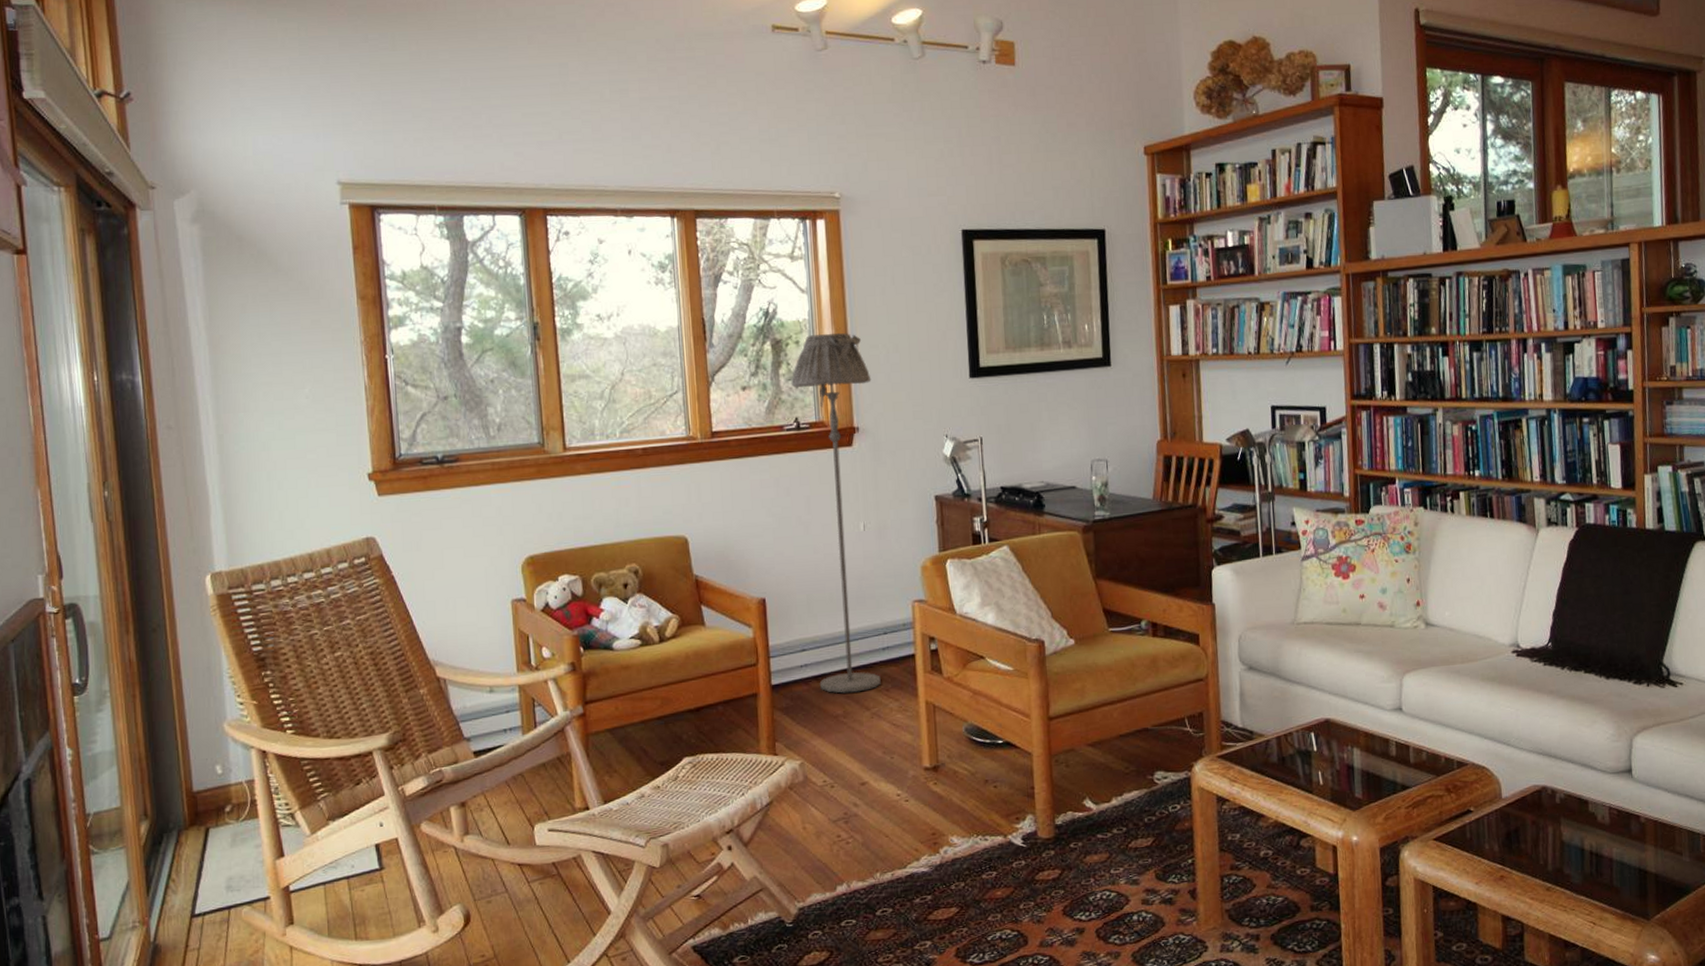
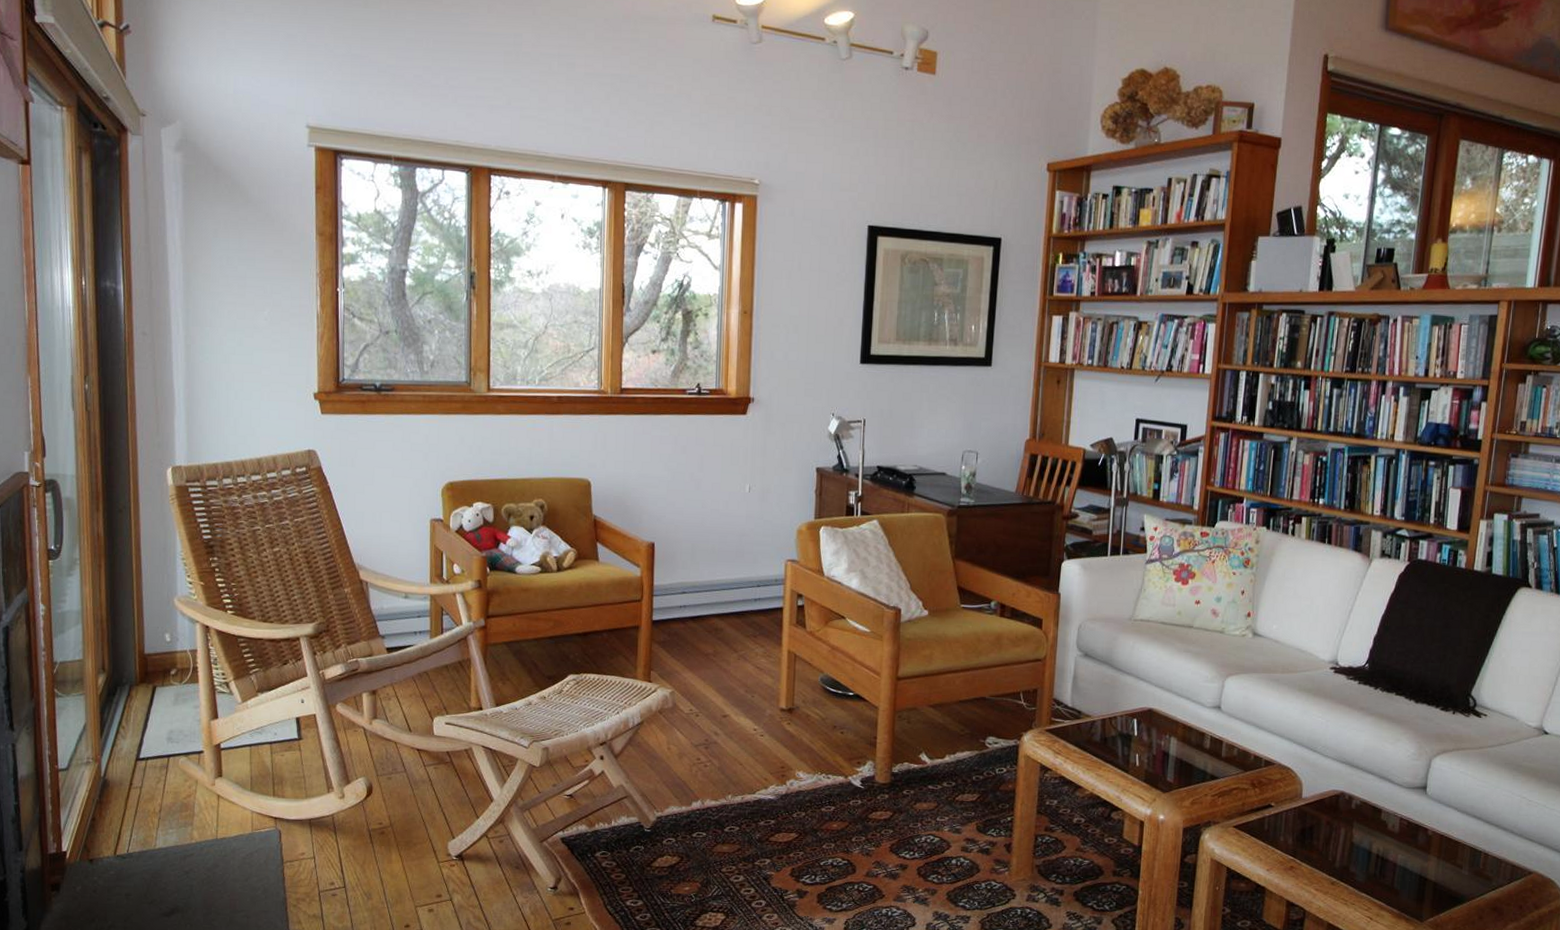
floor lamp: present [791,332,881,694] -> none [695,308,770,636]

